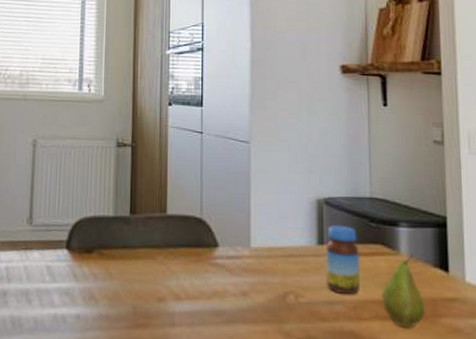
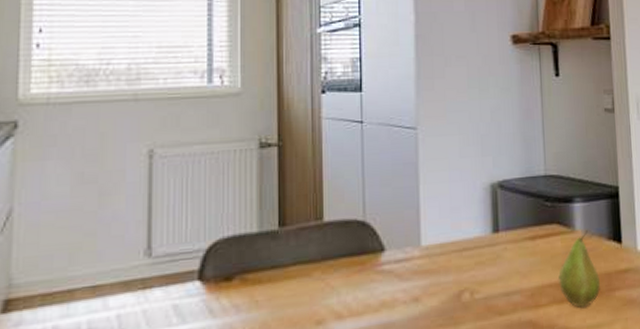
jar: present [326,224,361,295] -> none [501,208,537,283]

